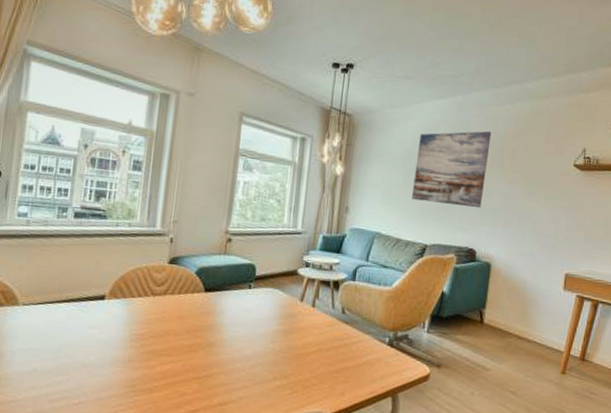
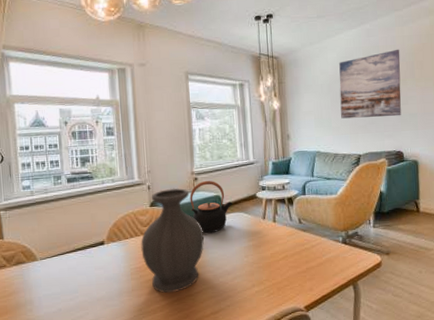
vase: none [148,245,227,372] -> present [141,188,205,293]
teapot: none [217,243,269,308] -> present [190,180,233,234]

